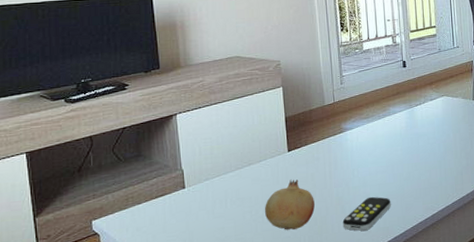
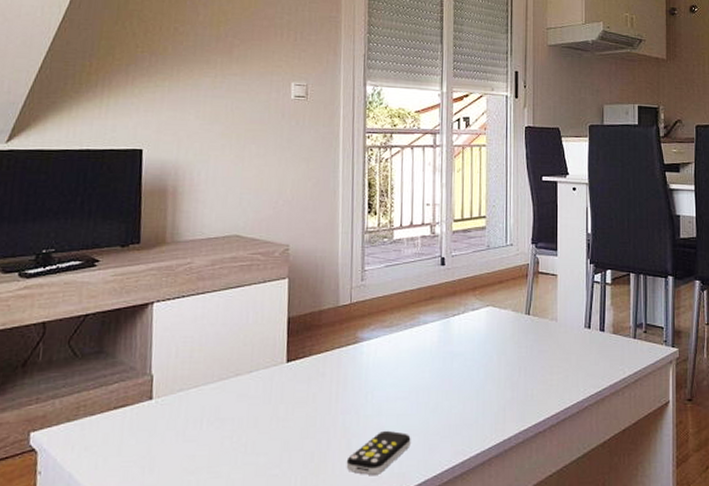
fruit: present [264,179,316,230] -> none [248,398,315,466]

